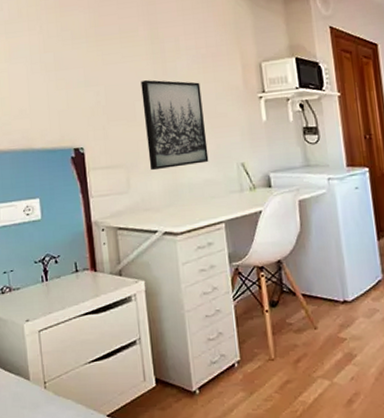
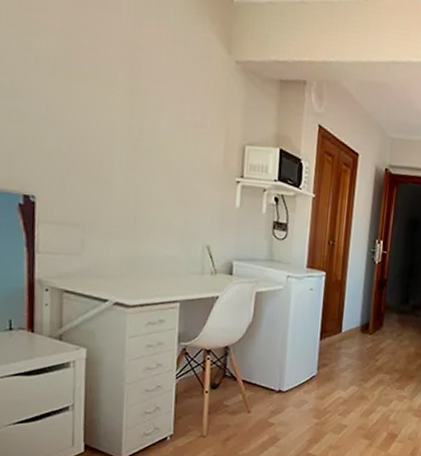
wall art: present [141,80,209,171] -> none [109,135,178,239]

